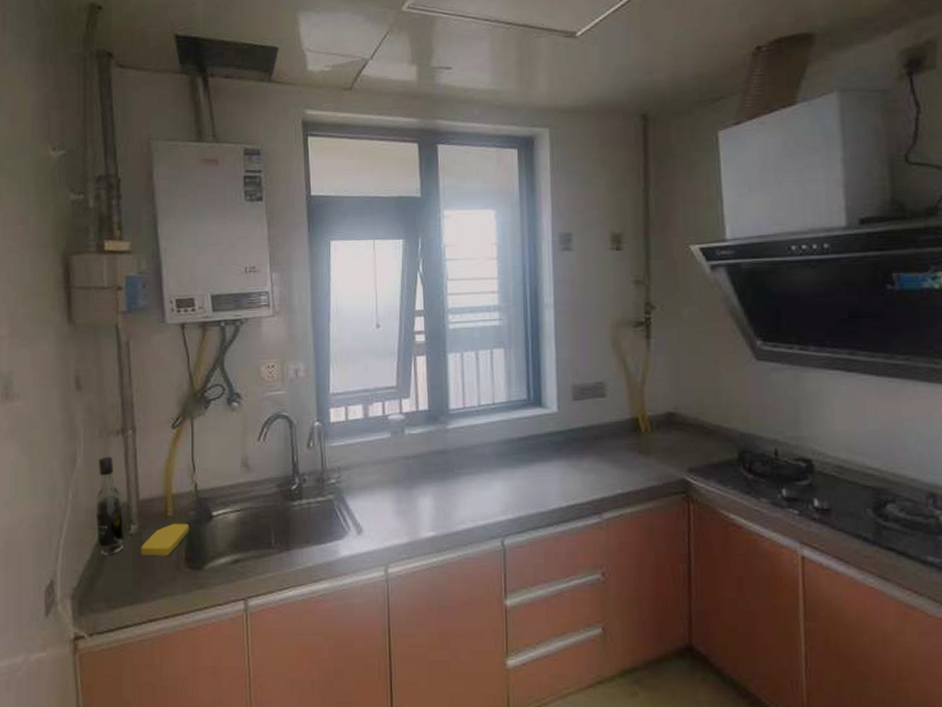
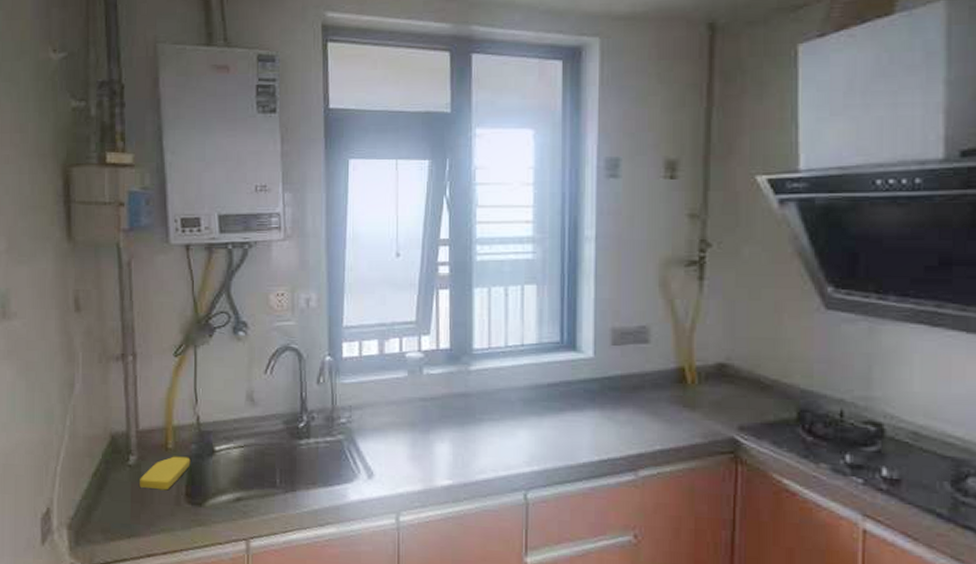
bottle: present [95,456,124,556] -> none [93,382,123,487]

